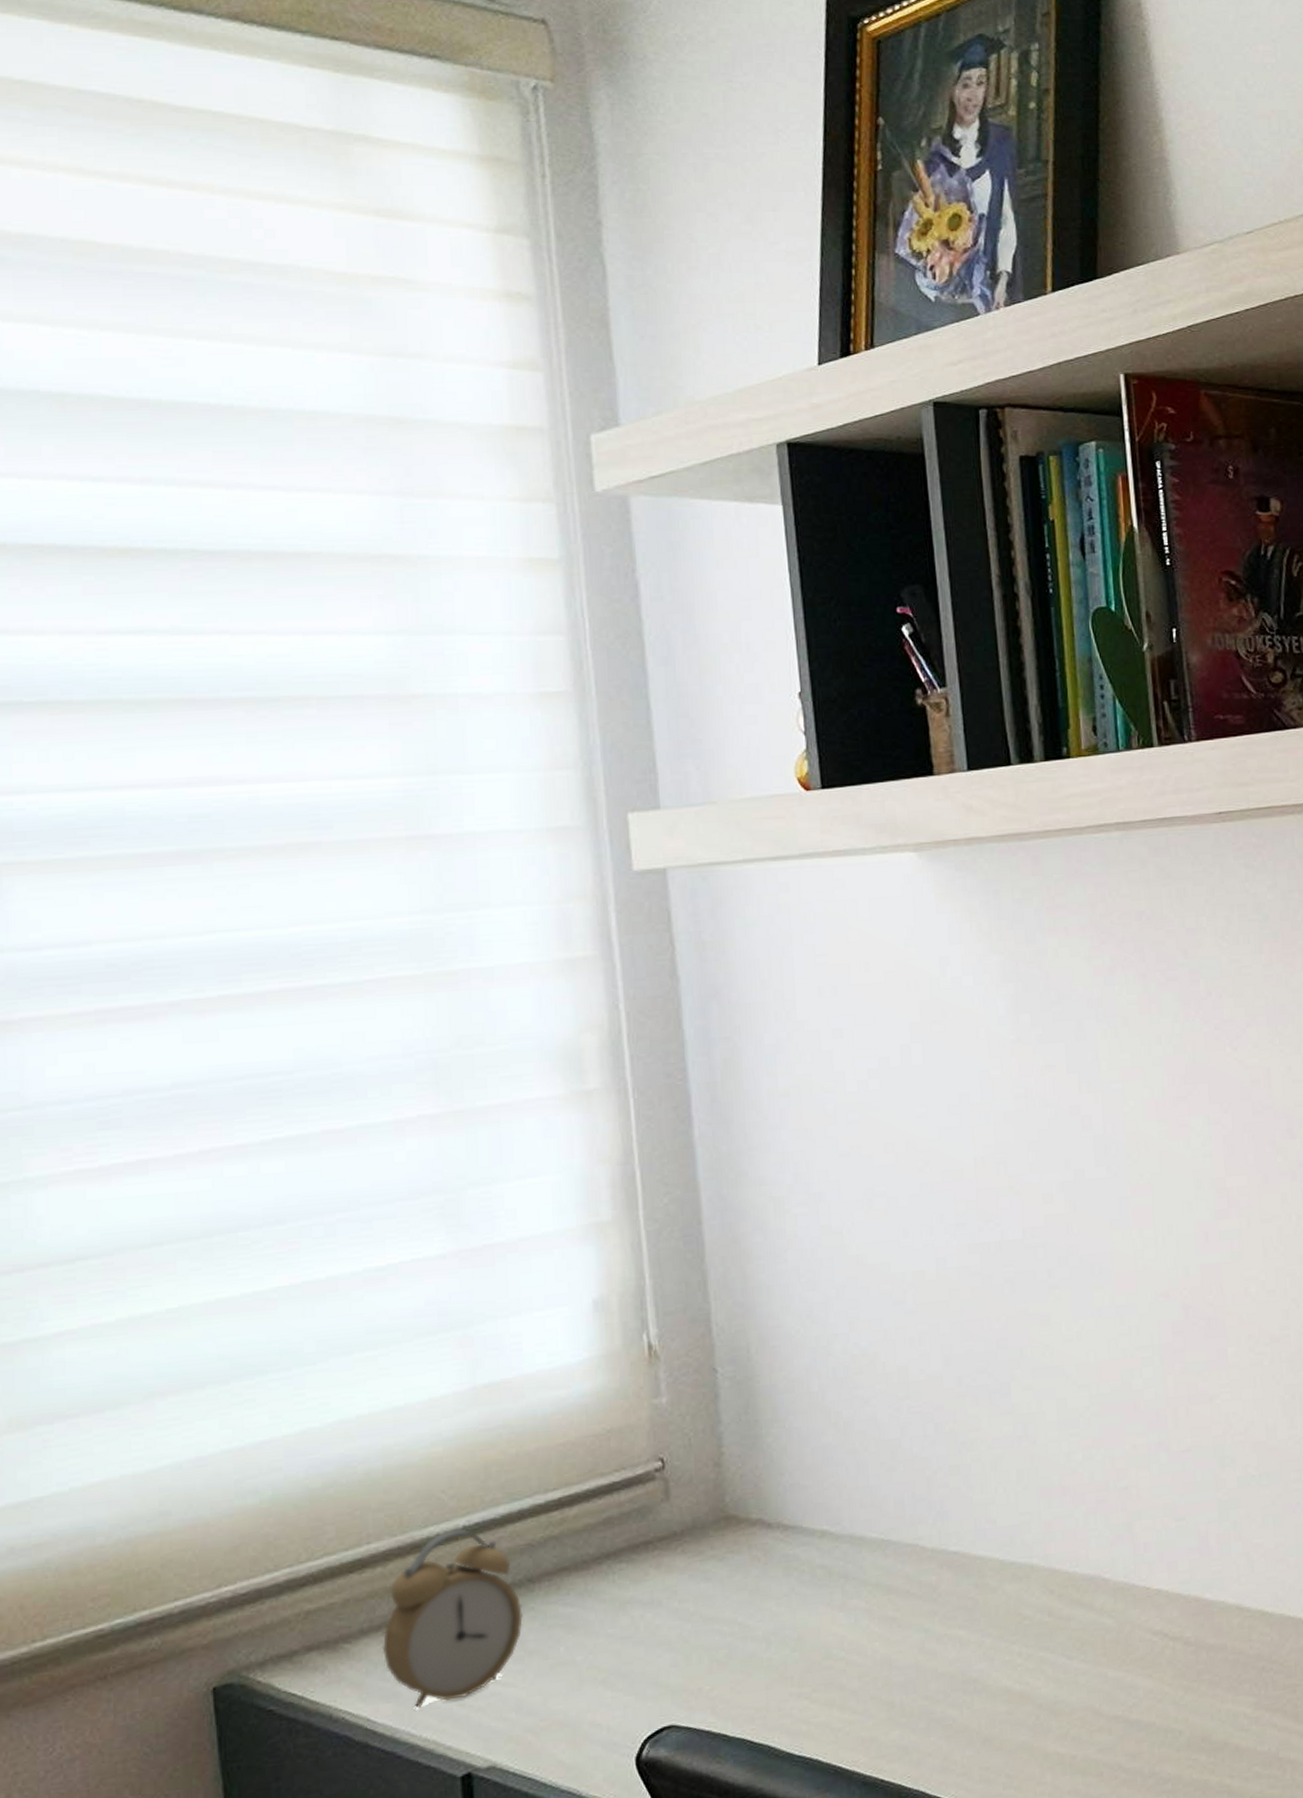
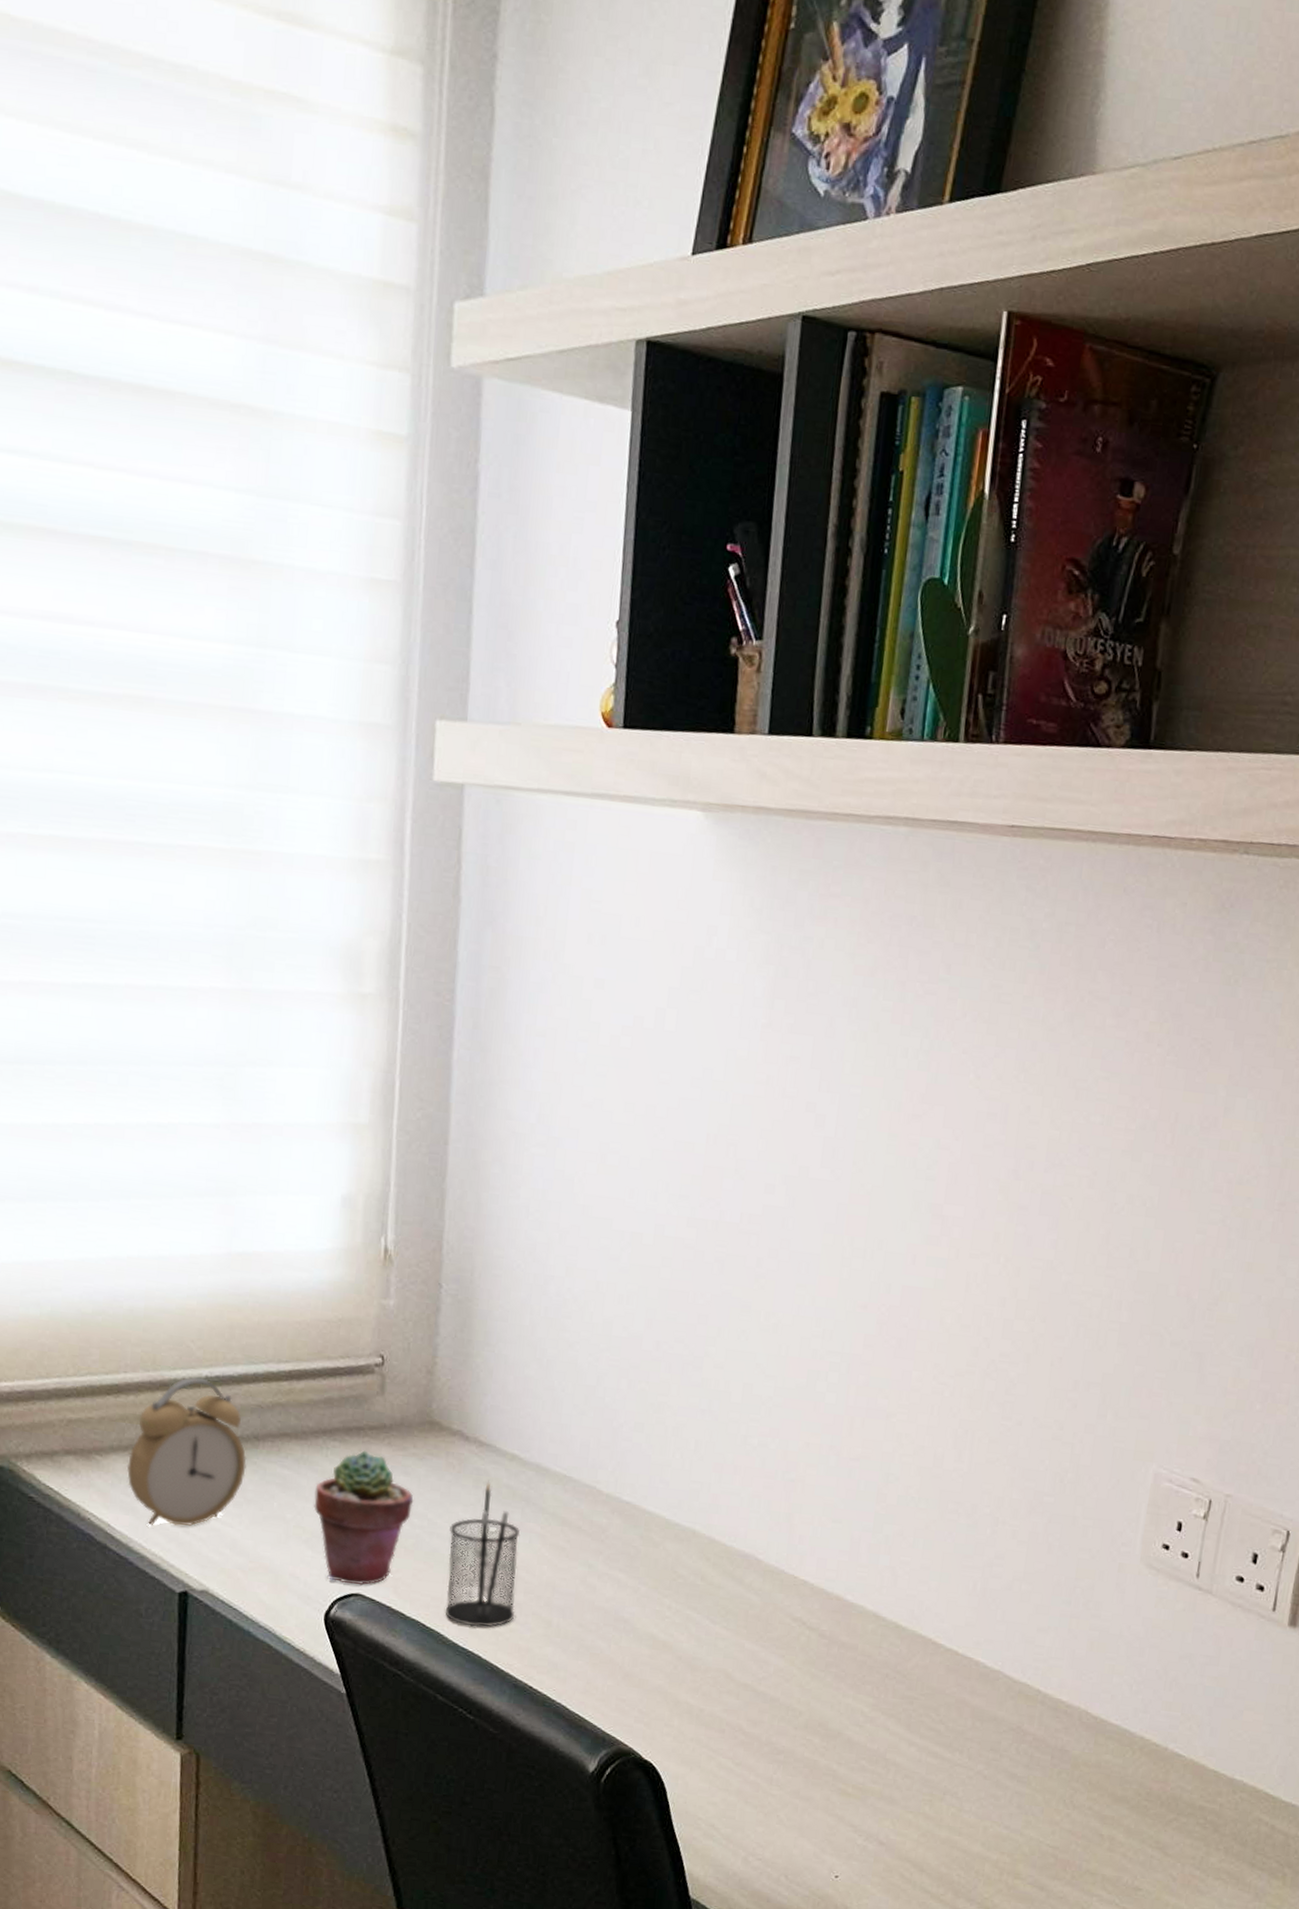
potted succulent: none [606,1565,720,1719] -> present [314,1450,414,1586]
pencil holder: none [764,1565,852,1731] -> present [445,1481,520,1627]

